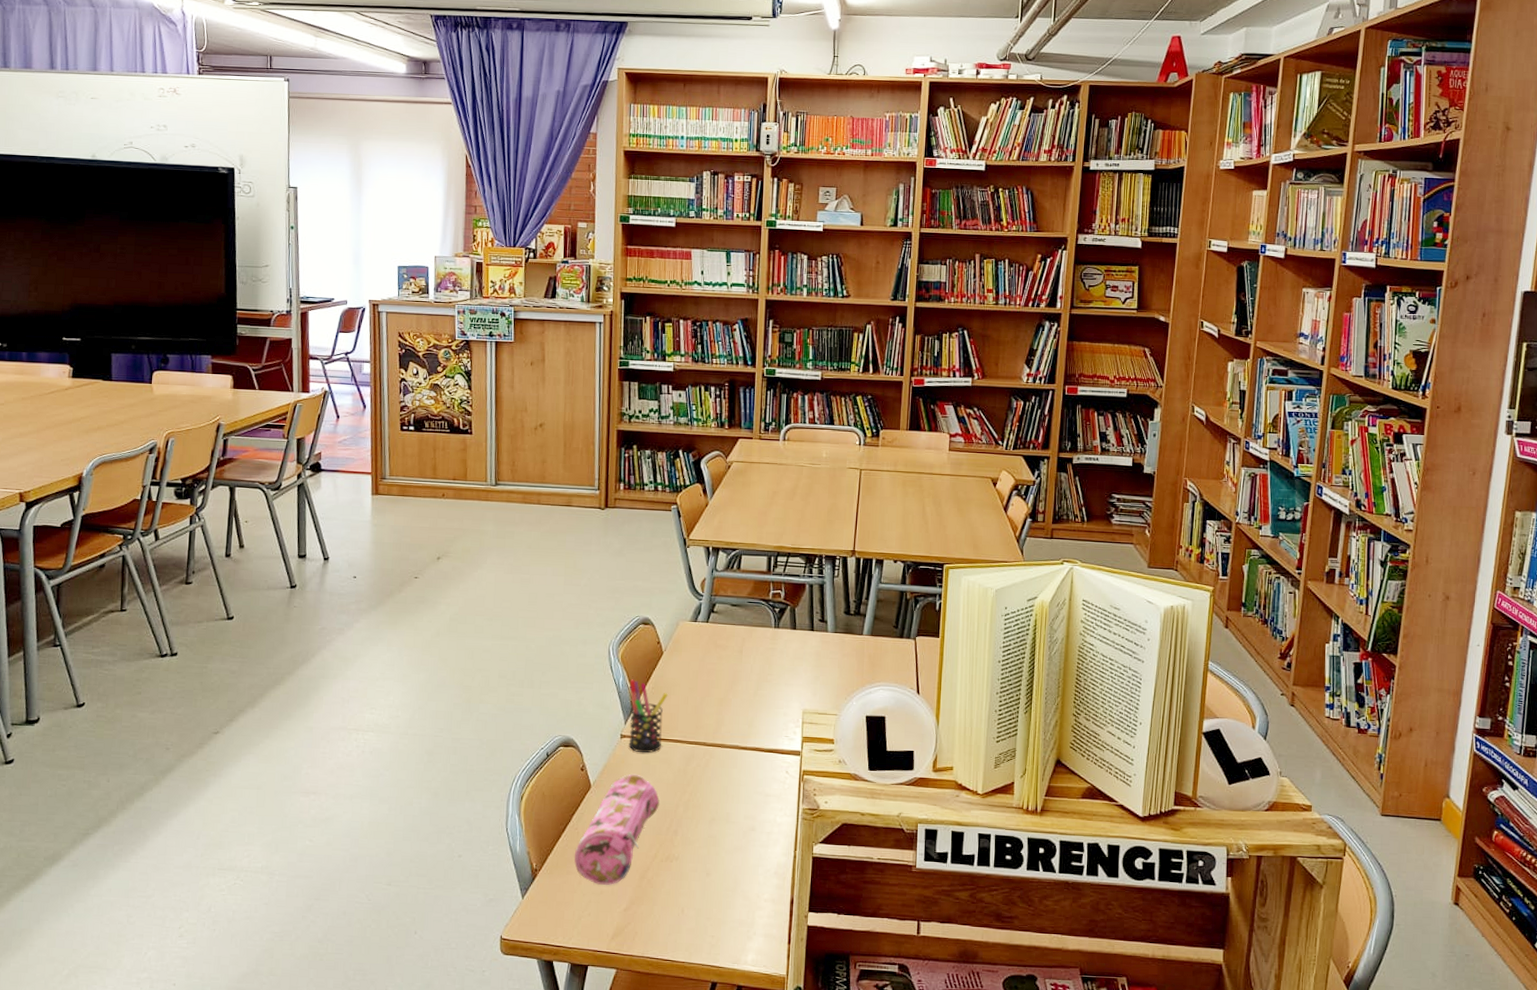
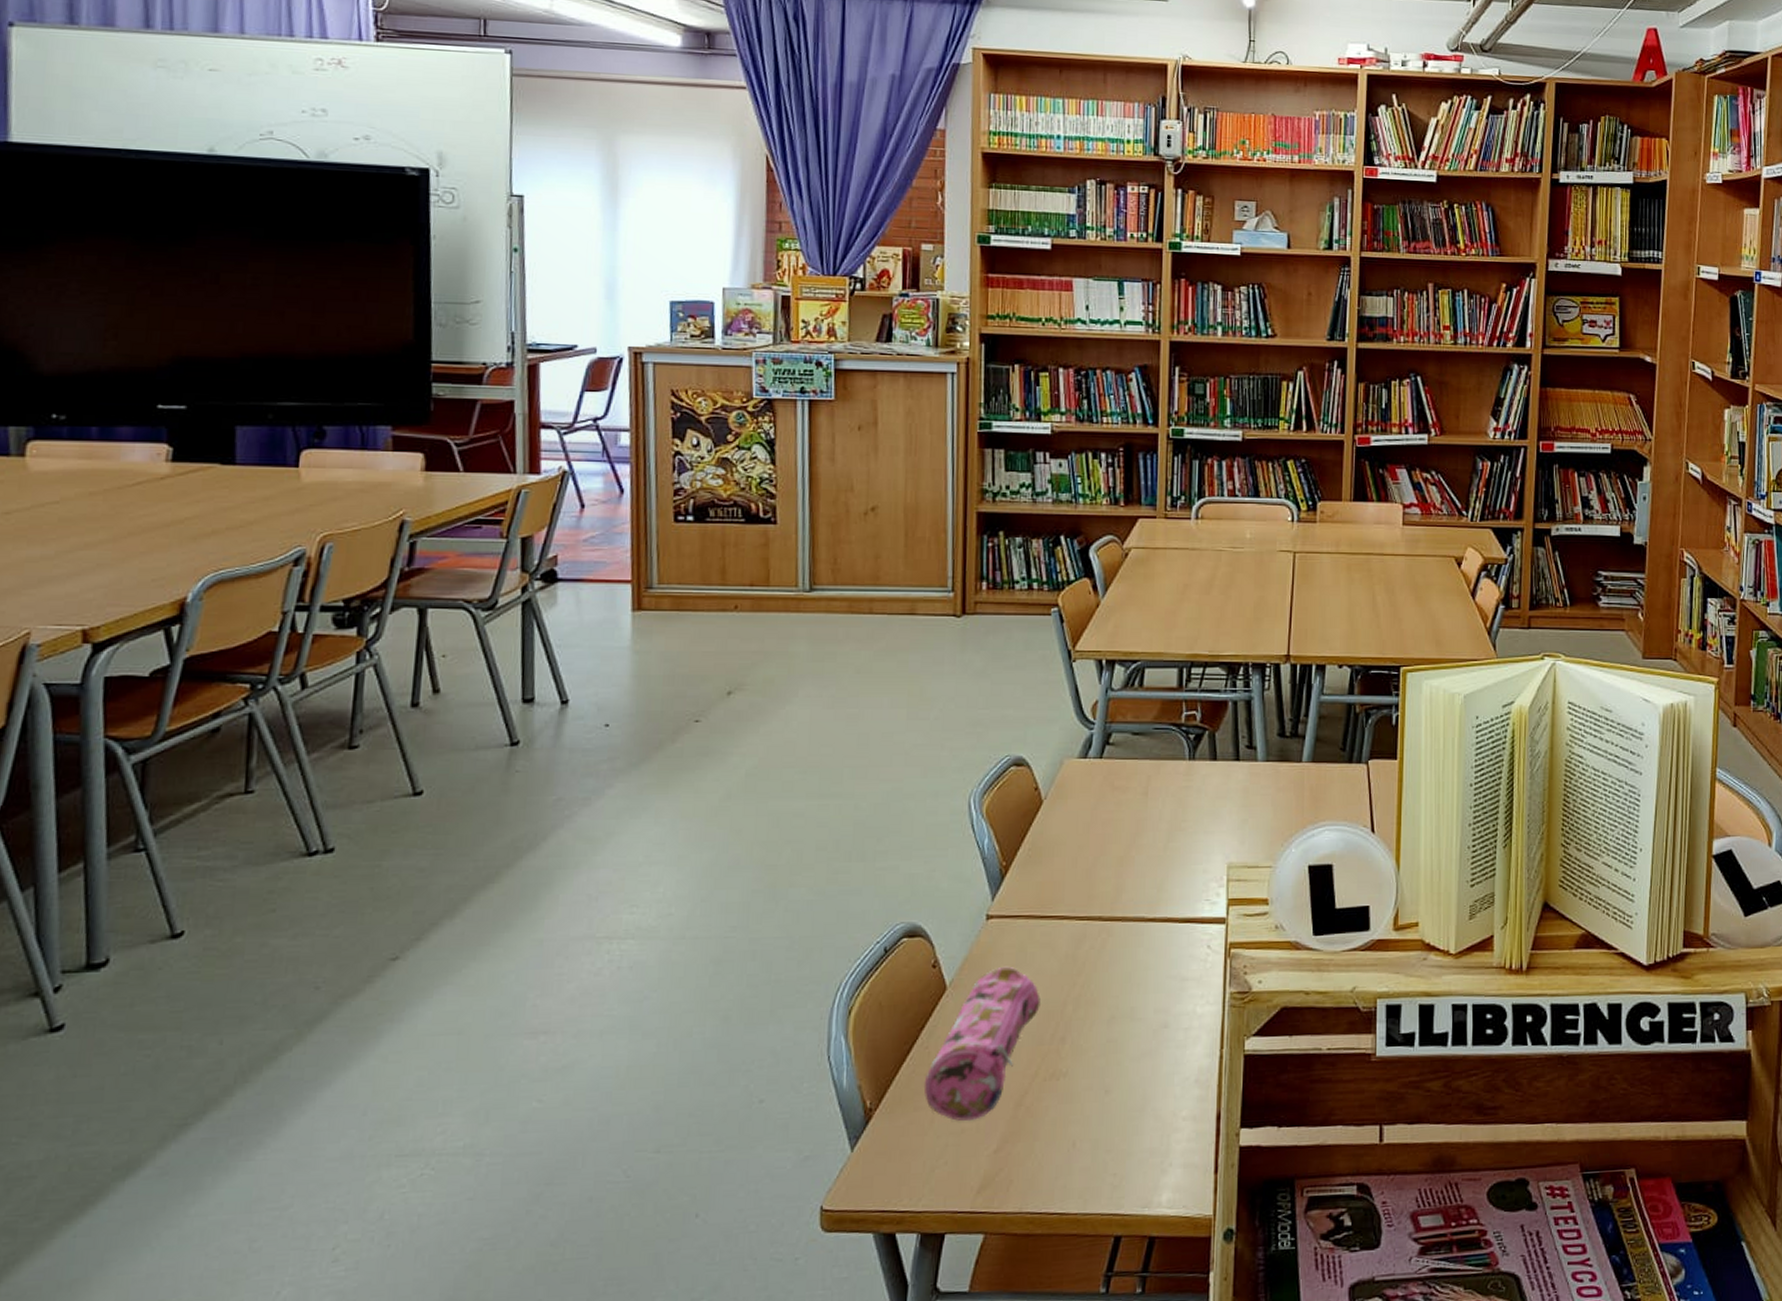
pen holder: present [628,679,668,753] -> none [997,840,1050,938]

